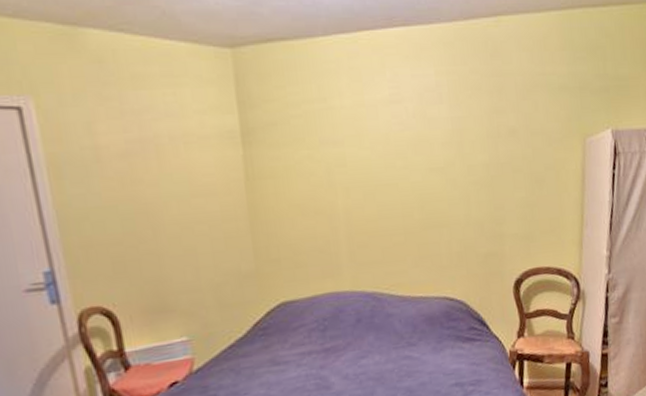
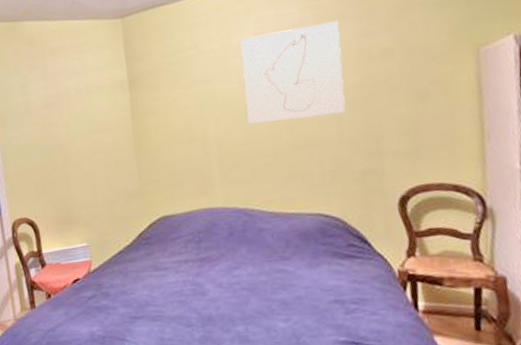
wall art: none [372,91,474,198] -> present [239,20,346,125]

